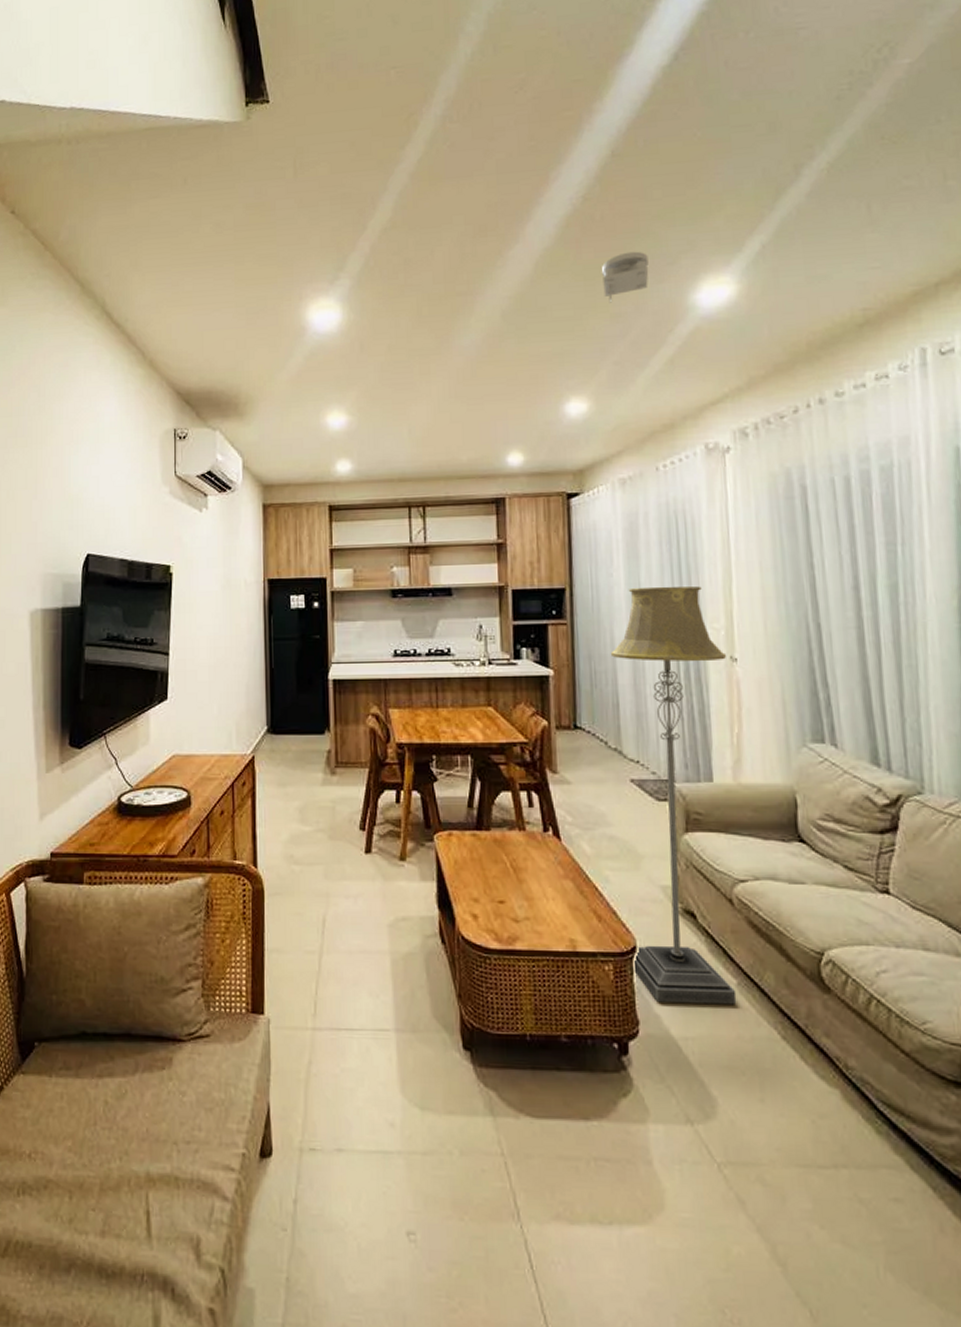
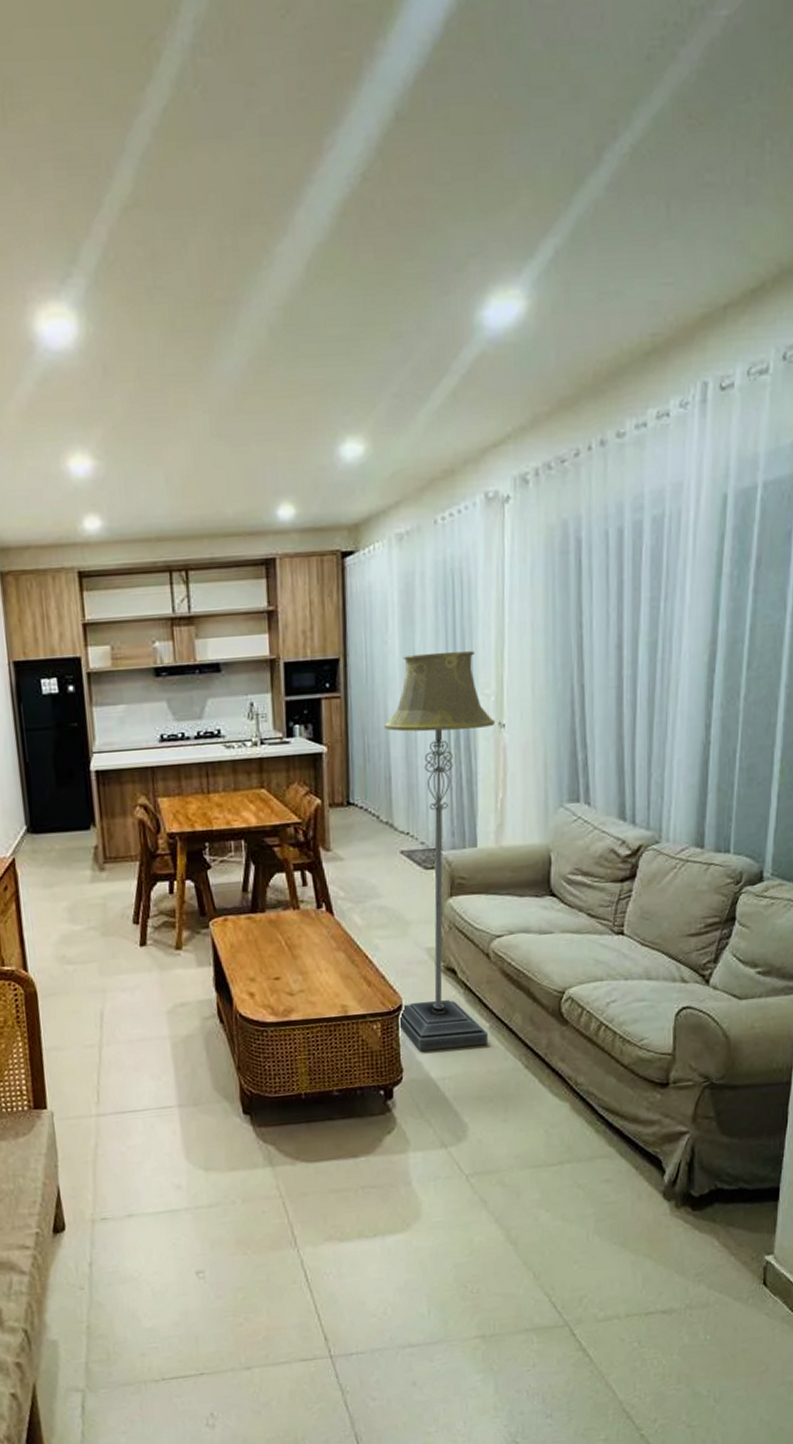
smoke detector: present [602,251,649,303] -> none [382,252,434,319]

